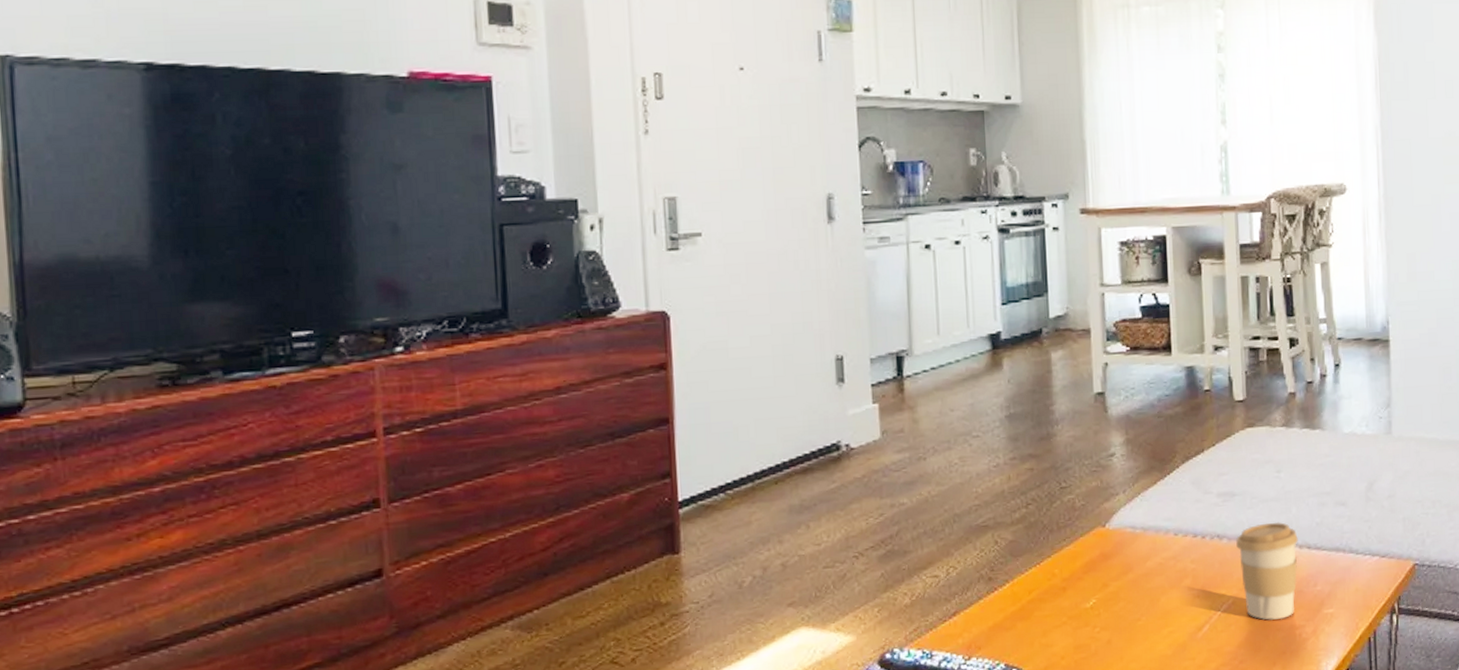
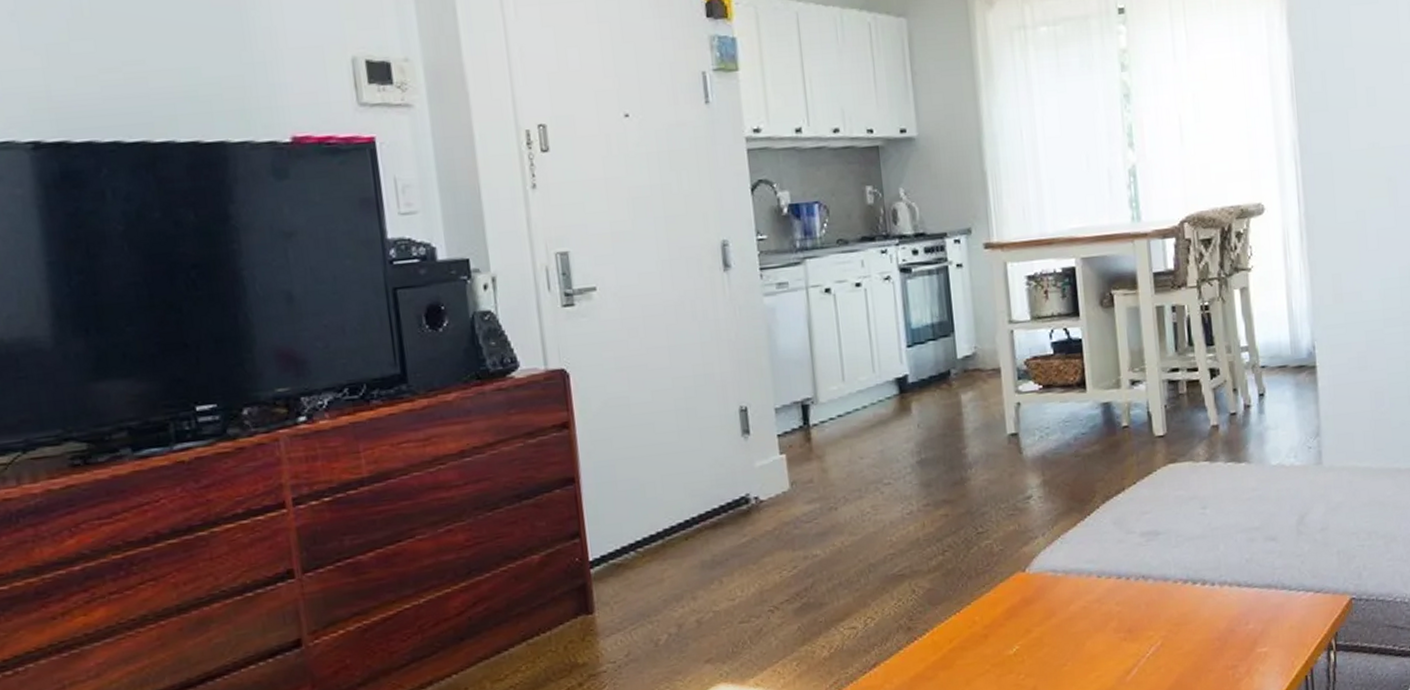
coffee cup: present [1236,521,1298,620] -> none [1162,559,1228,661]

